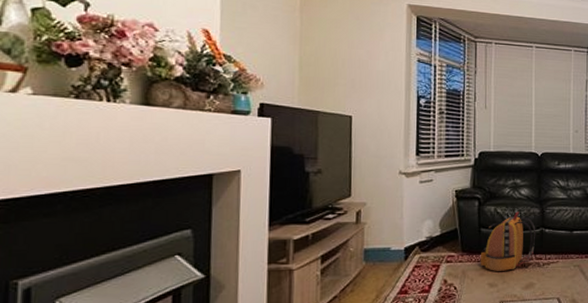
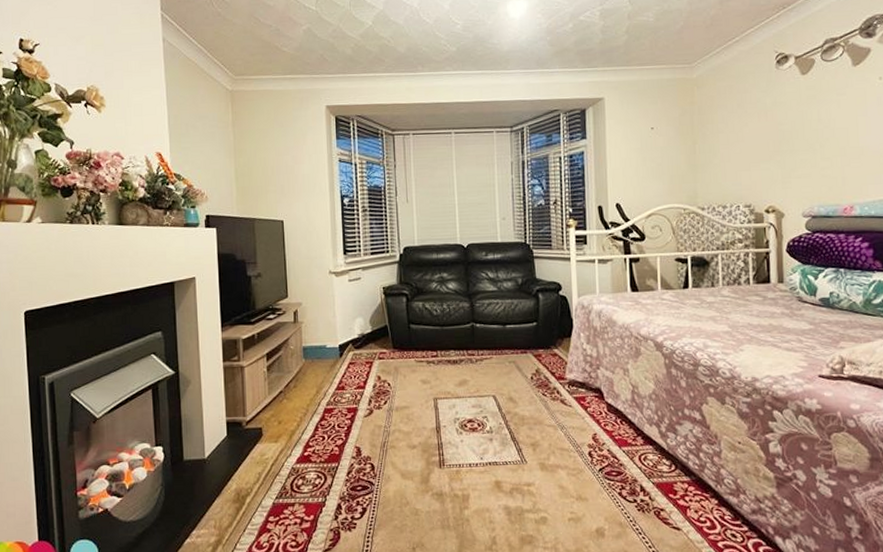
backpack: present [480,211,536,271] -> none [411,306,467,368]

